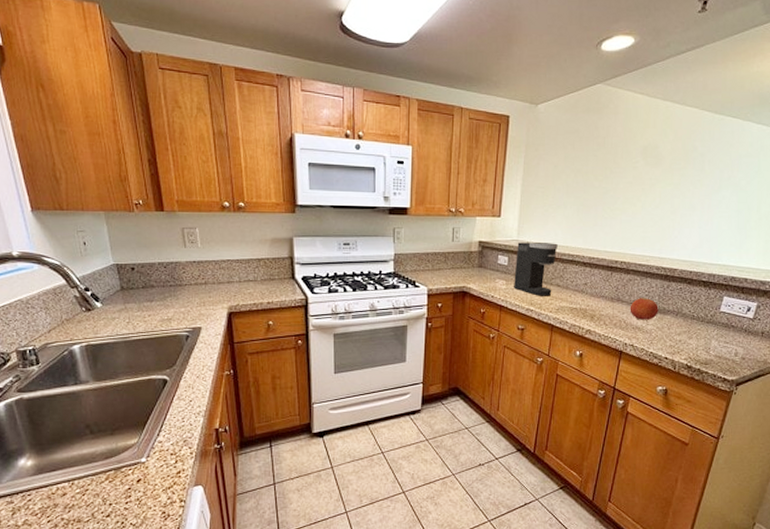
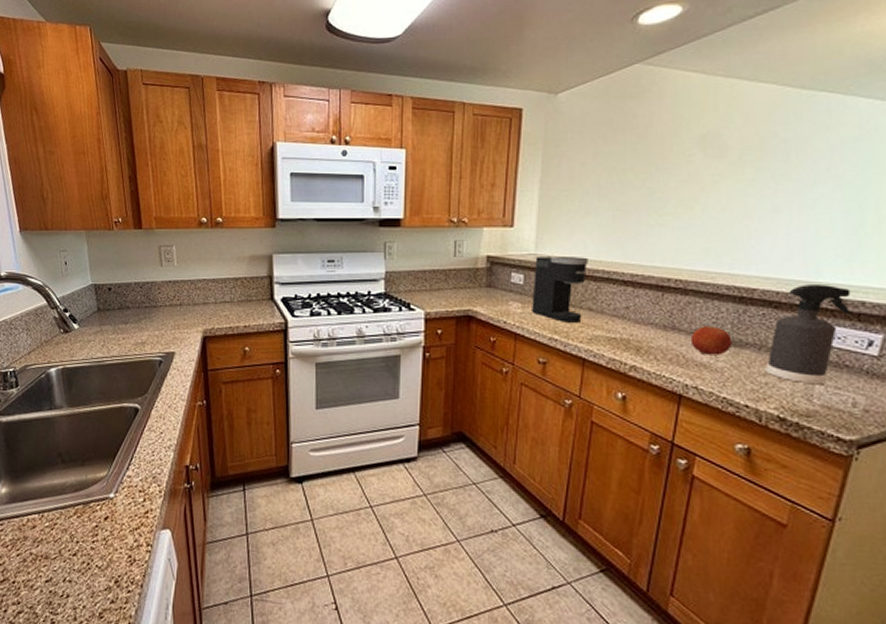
spray bottle: none [680,266,739,341] -> present [765,285,852,385]

